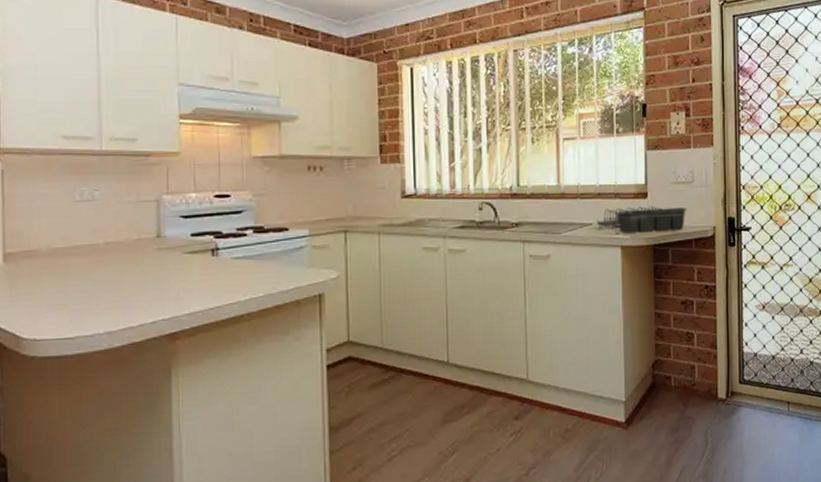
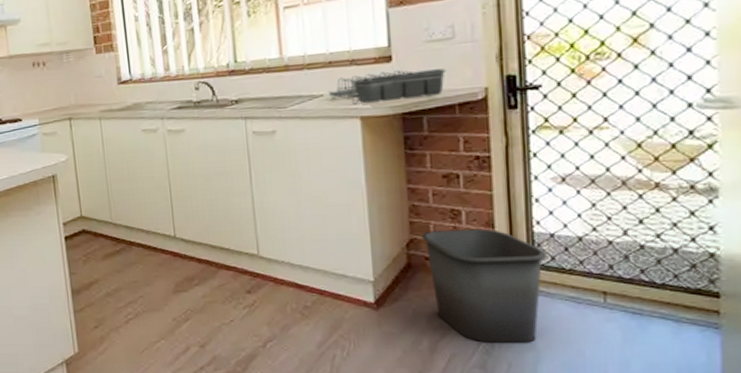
waste bin: none [664,349,752,454] -> present [422,228,547,343]

